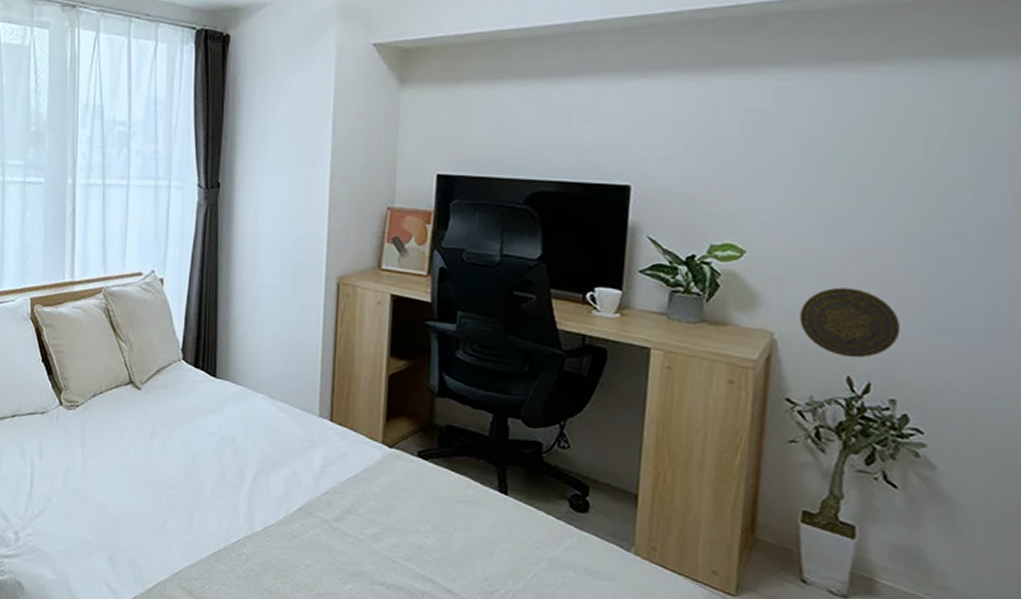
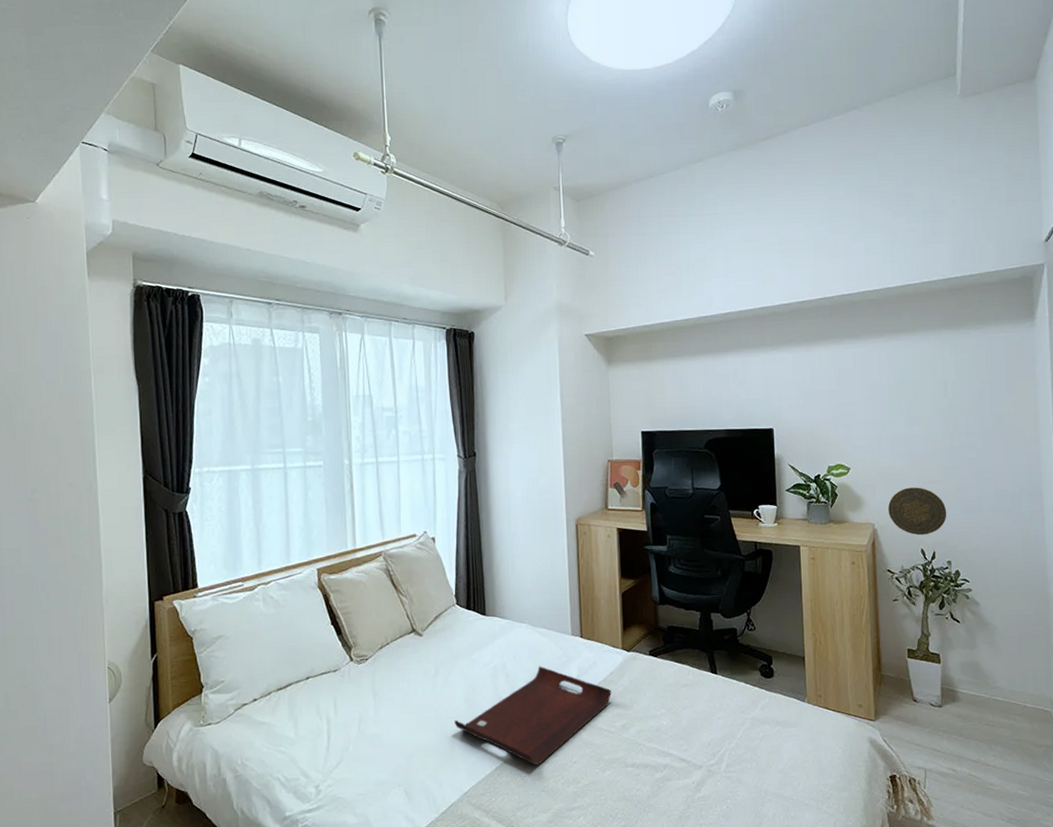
serving tray: none [169,446,363,560] -> present [454,666,611,765]

